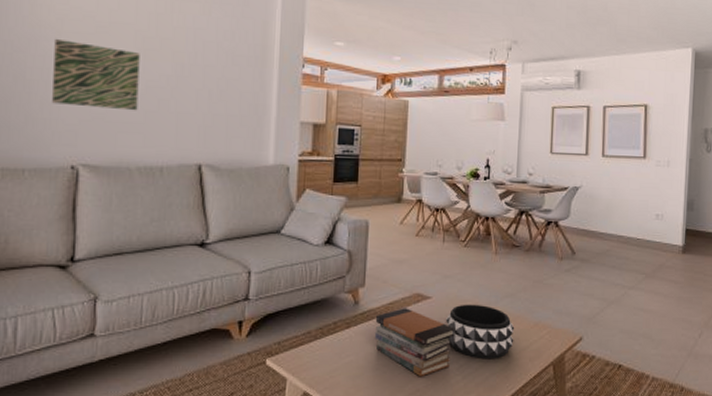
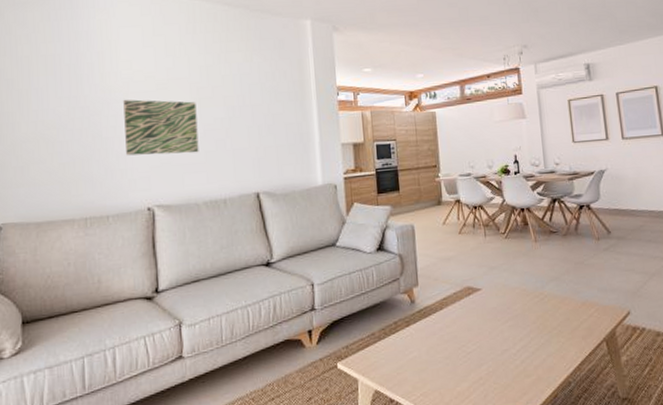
book stack: present [374,308,456,377] -> none [433,301,508,366]
decorative bowl: present [445,304,515,360] -> none [497,290,565,343]

